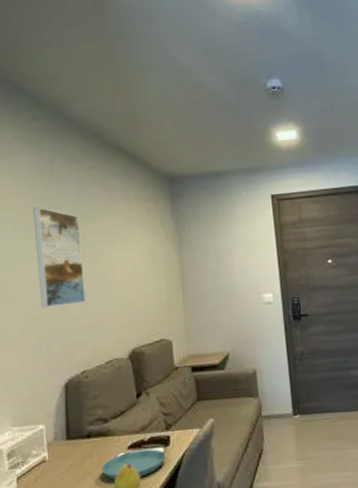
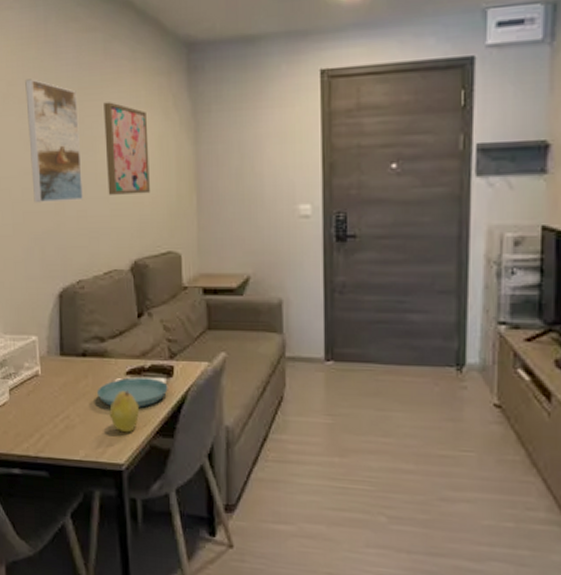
wall art: none [102,223,144,297] -> present [104,102,150,195]

